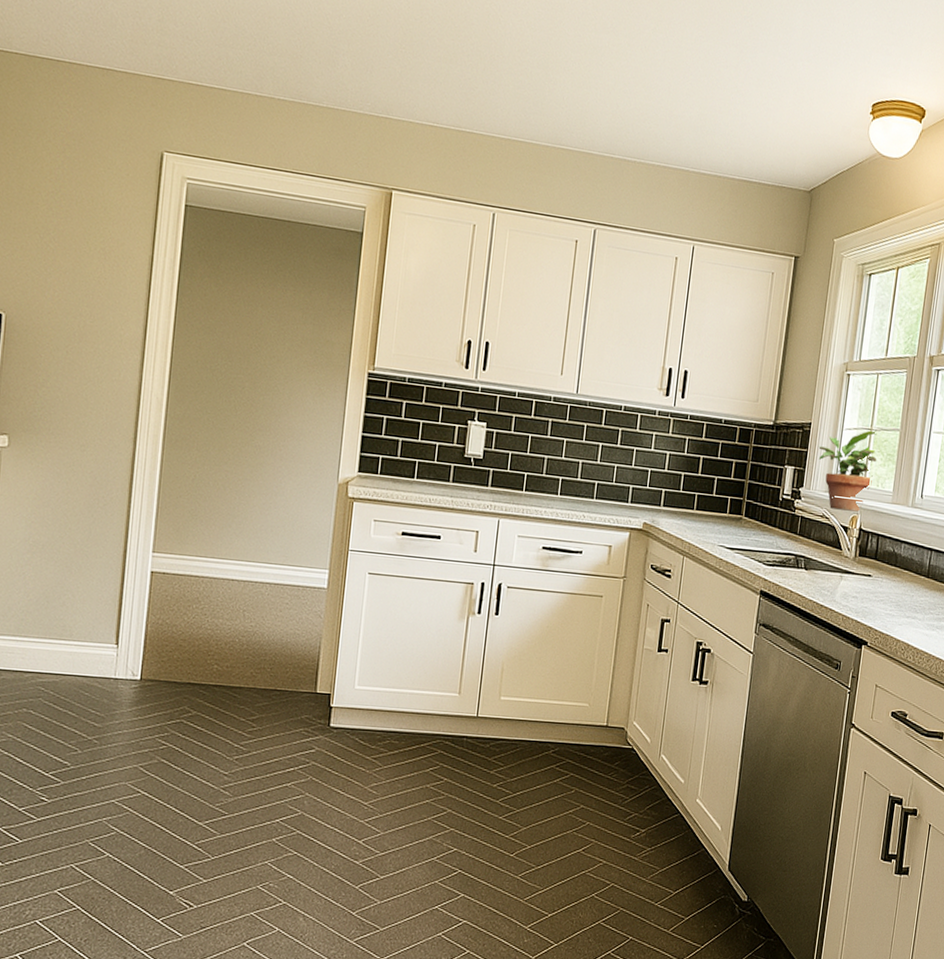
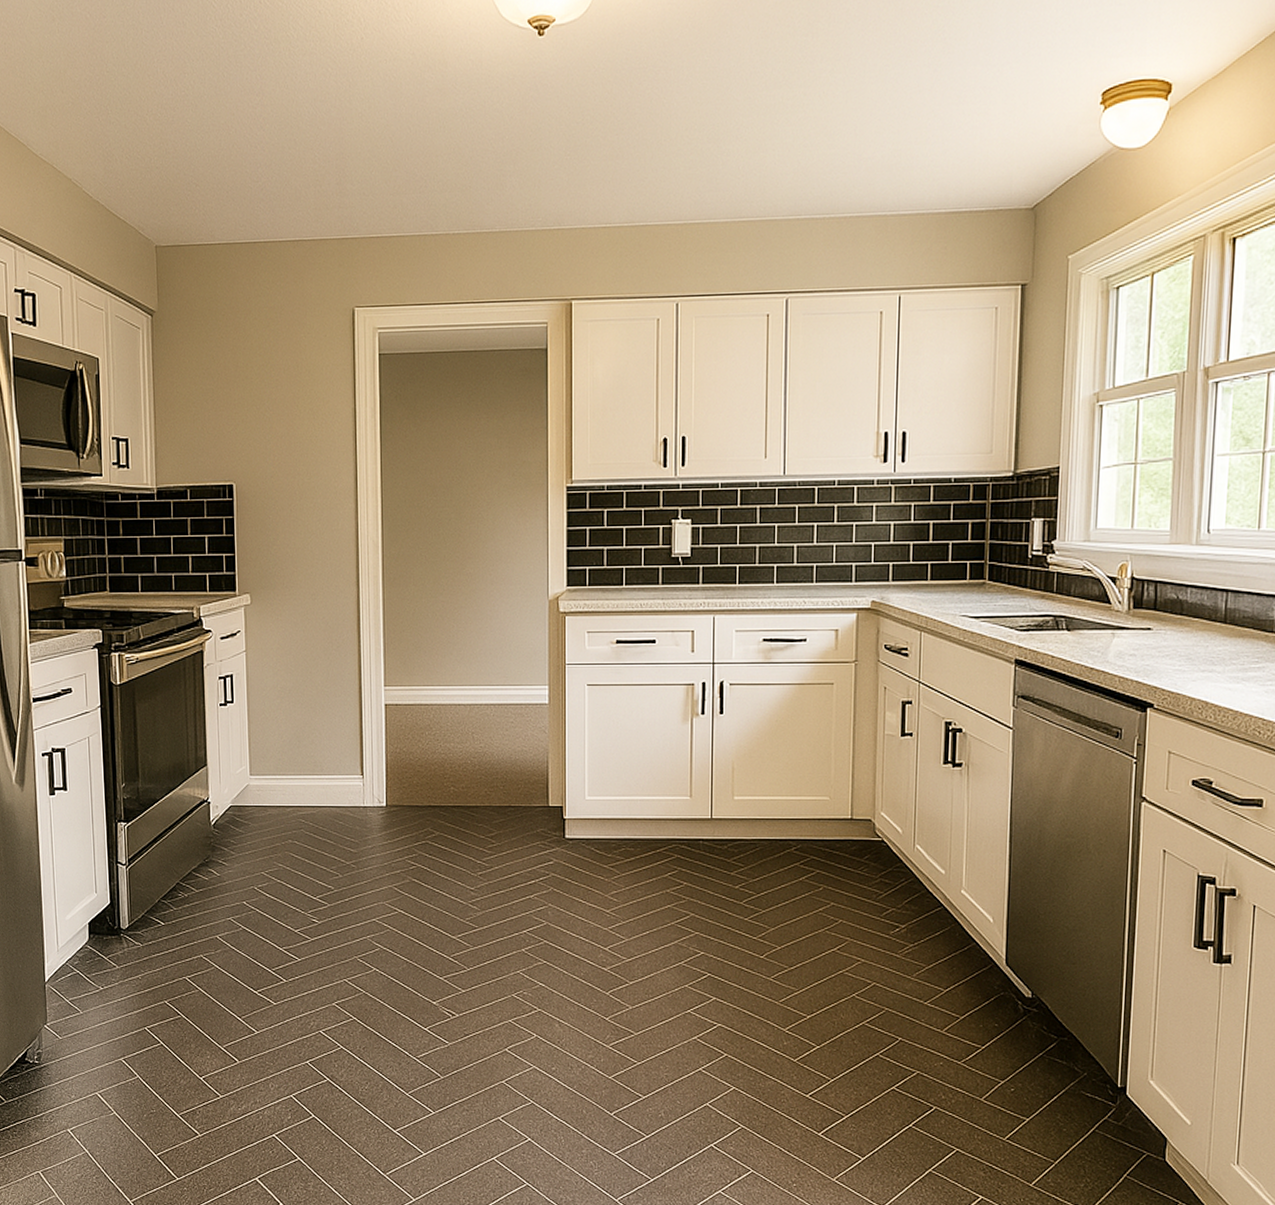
potted plant: present [818,430,877,512] -> none [1071,464,1147,559]

